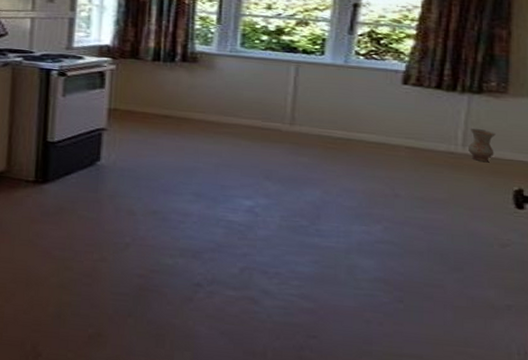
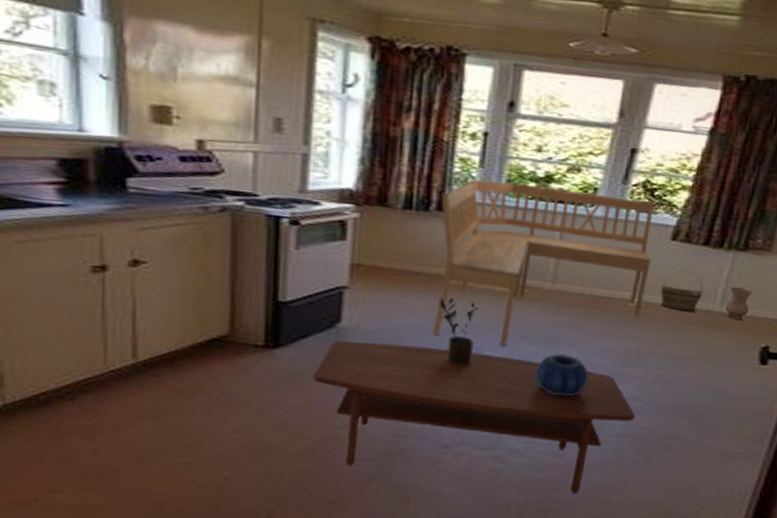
coffee table: none [74,178,389,343] -> present [312,341,636,494]
bench: none [181,34,386,185] -> present [432,179,655,346]
potted plant: none [186,138,222,204] -> present [438,297,478,366]
decorative bowl: none [281,193,335,237] -> present [535,354,589,397]
basket: none [398,112,443,154] -> present [660,269,704,312]

